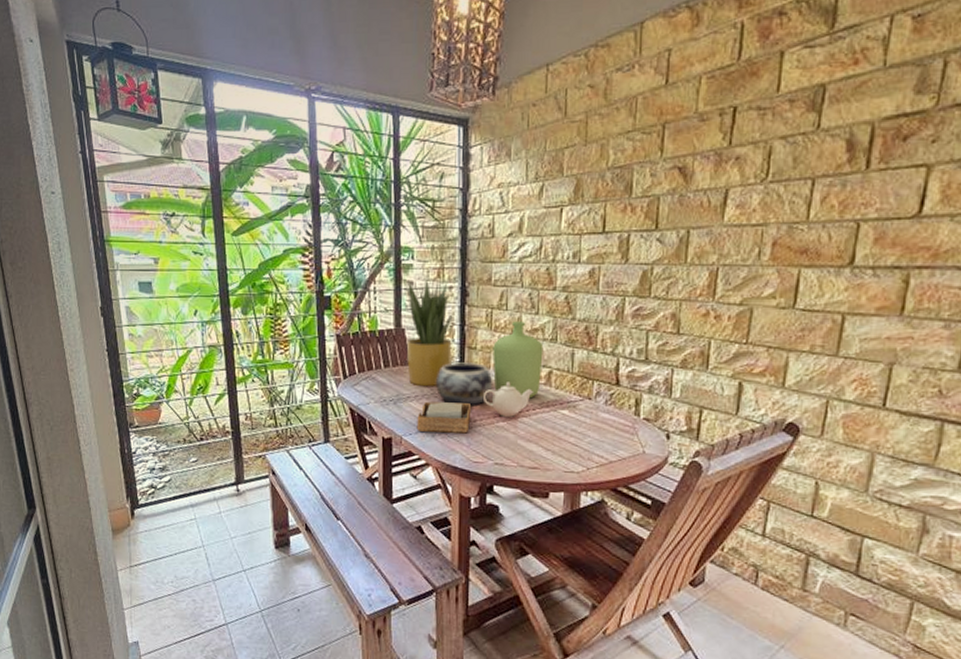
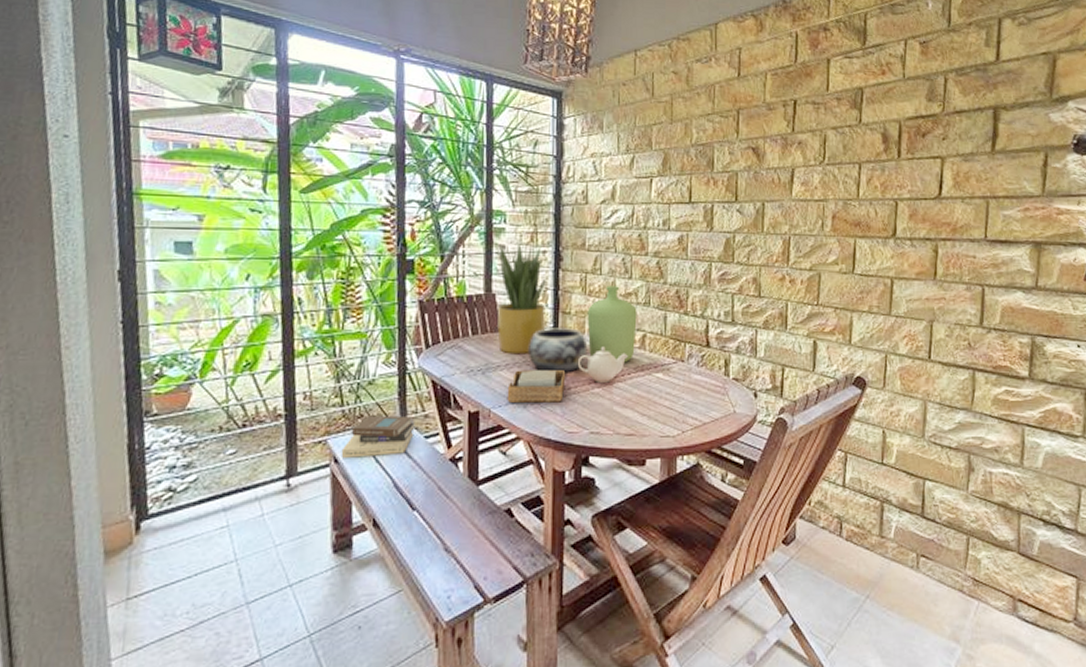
books: none [277,436,337,472] -> present [341,415,415,458]

